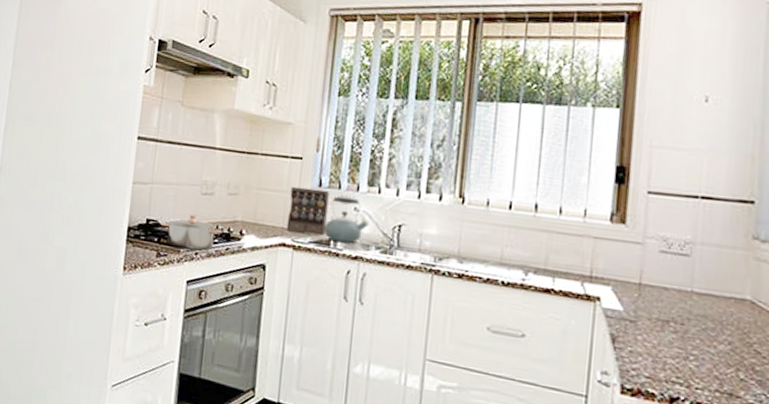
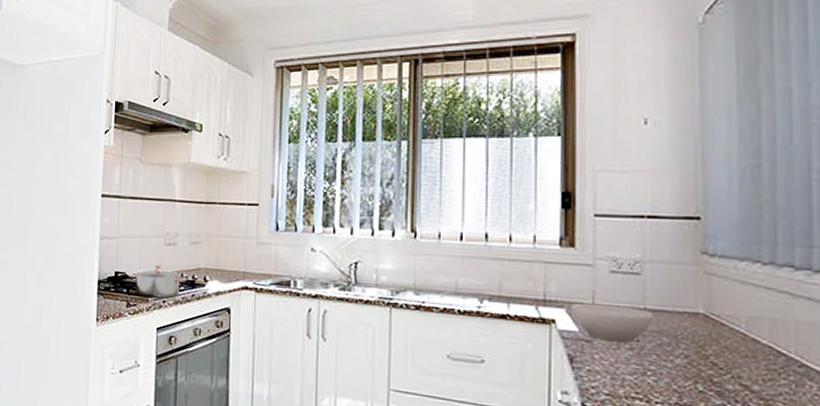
spice rack: present [286,186,329,236] -> none [248,232,286,277]
kettle: present [324,196,371,244] -> none [283,238,328,283]
bowl: none [616,282,699,325] -> present [570,303,653,343]

